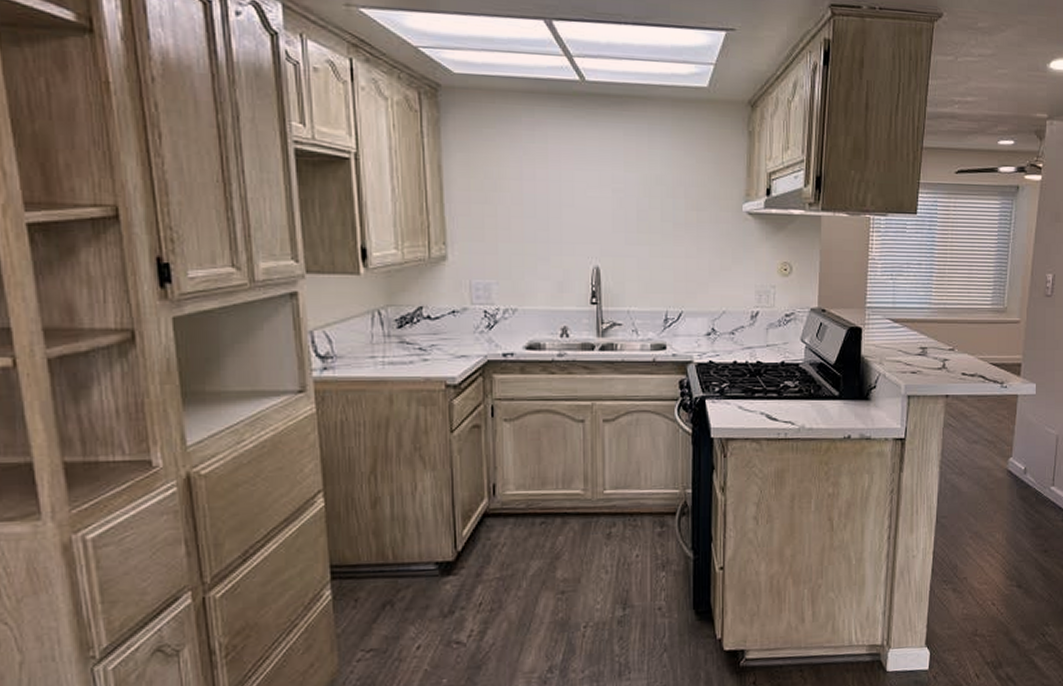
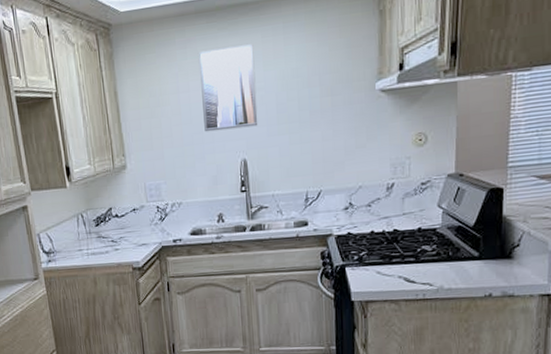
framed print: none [550,137,615,232] -> present [199,44,258,132]

